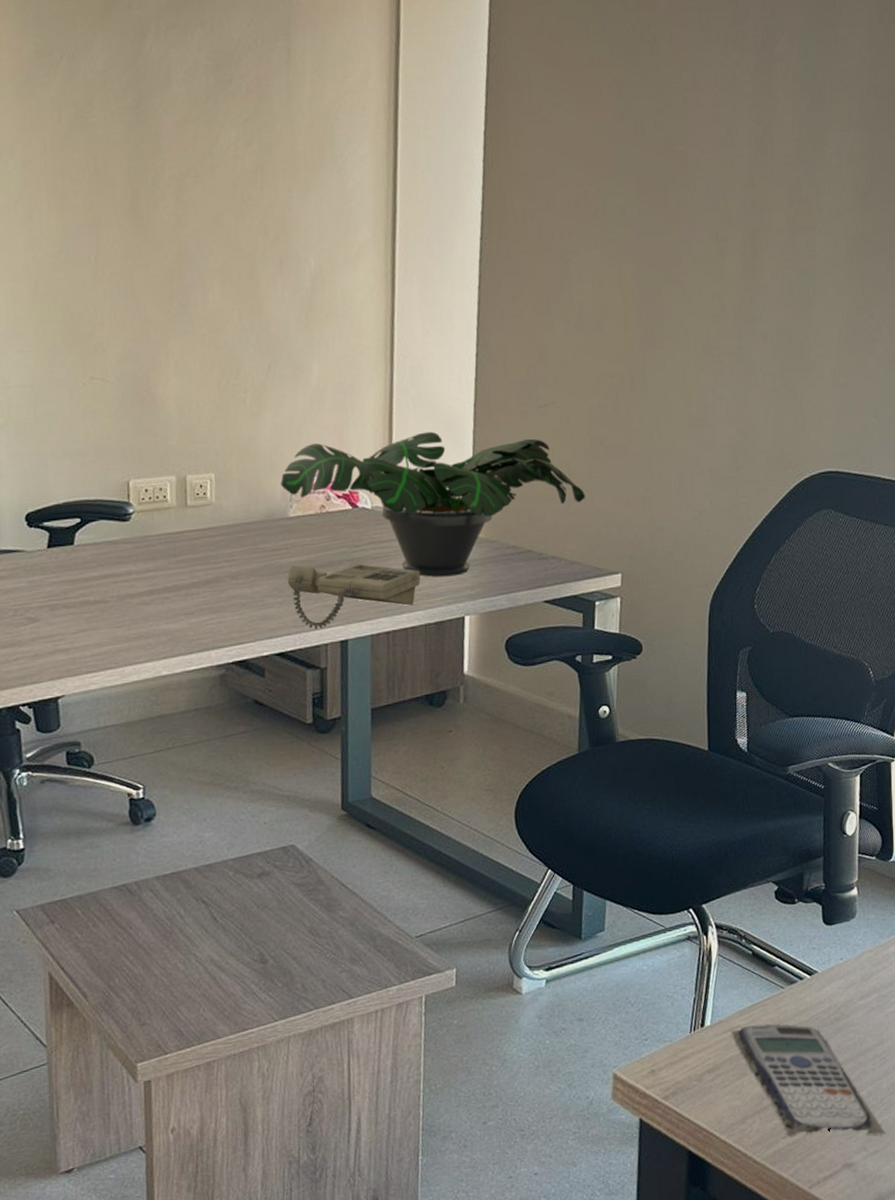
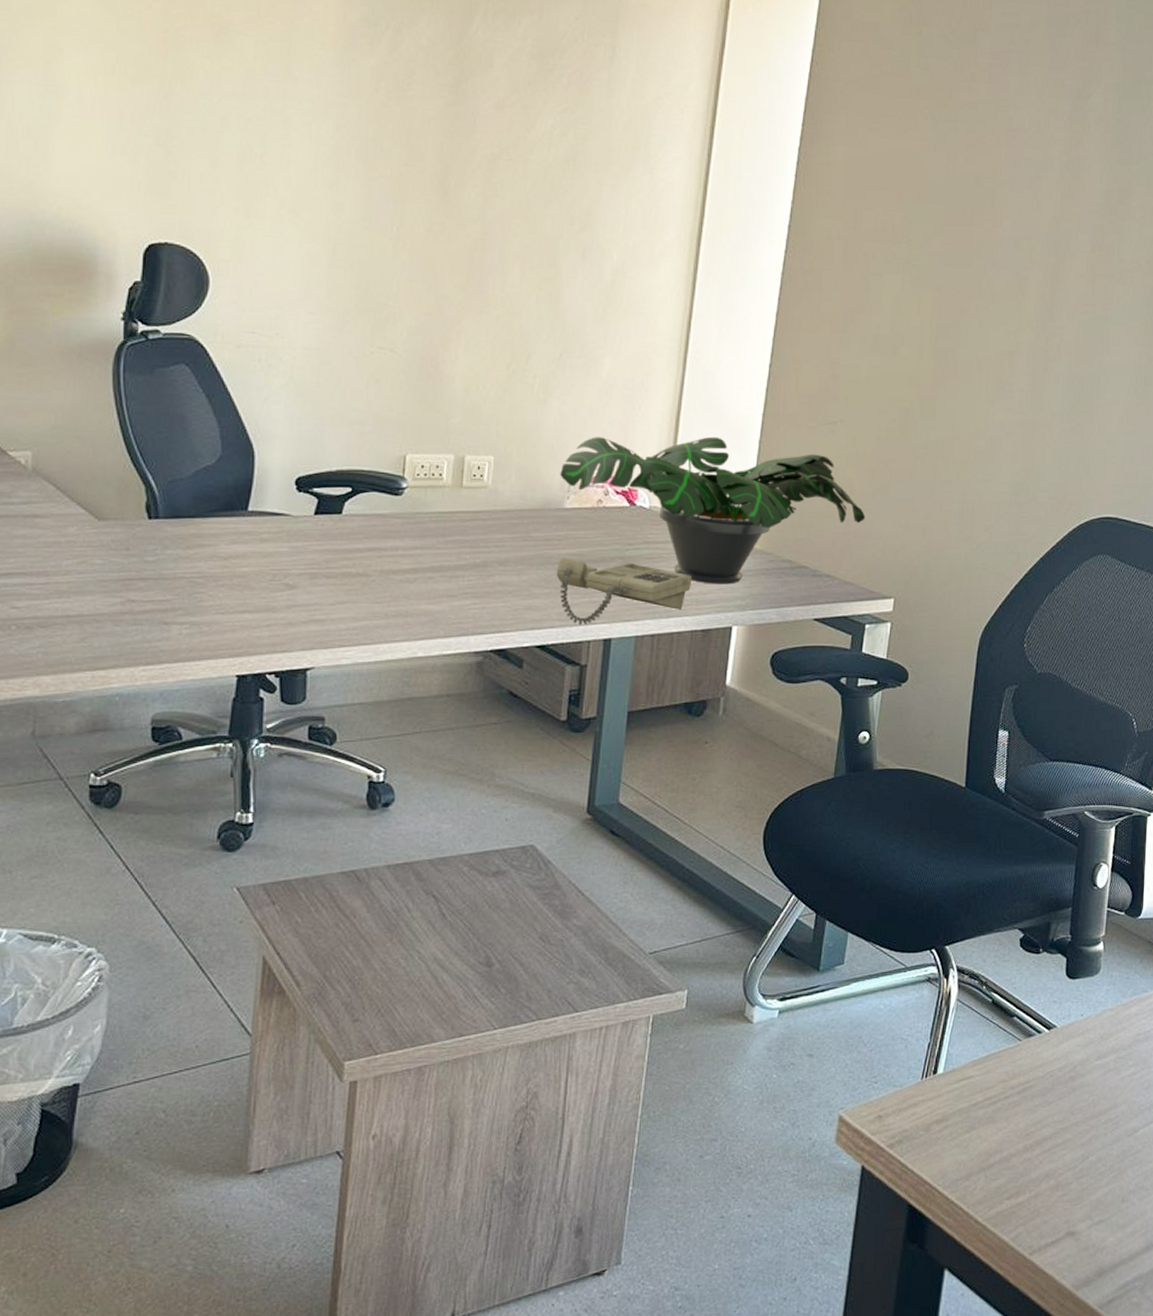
calculator: present [731,1023,886,1136] -> none [963,1076,1112,1205]

